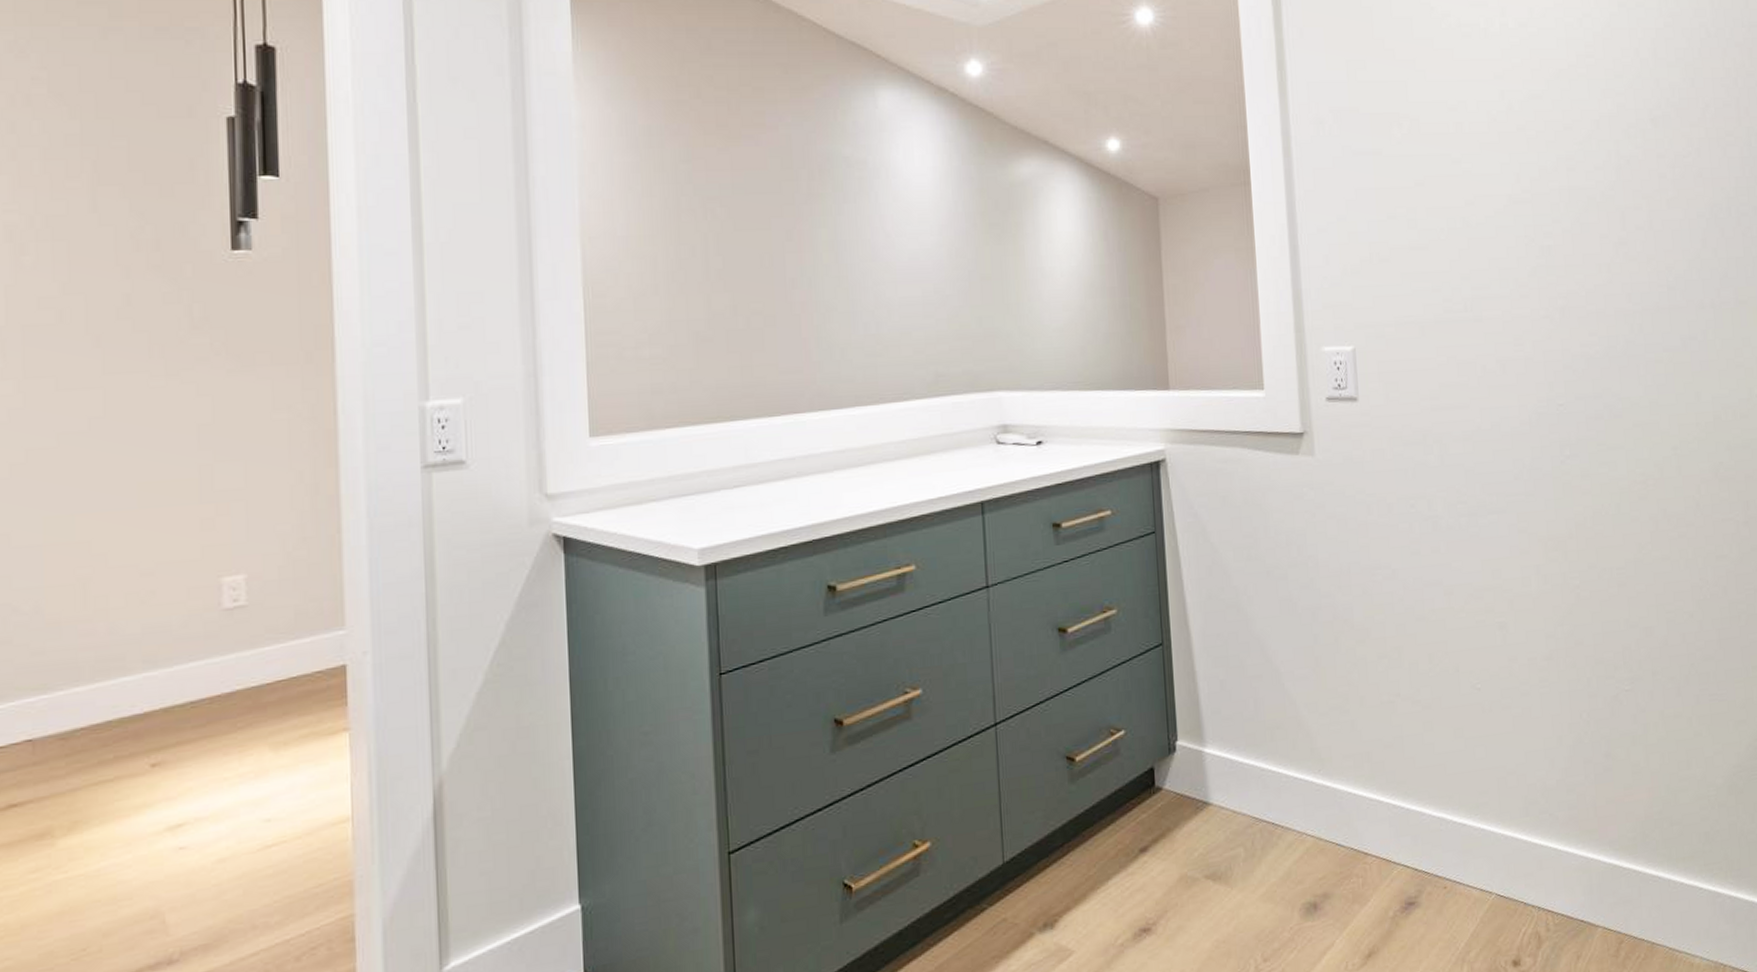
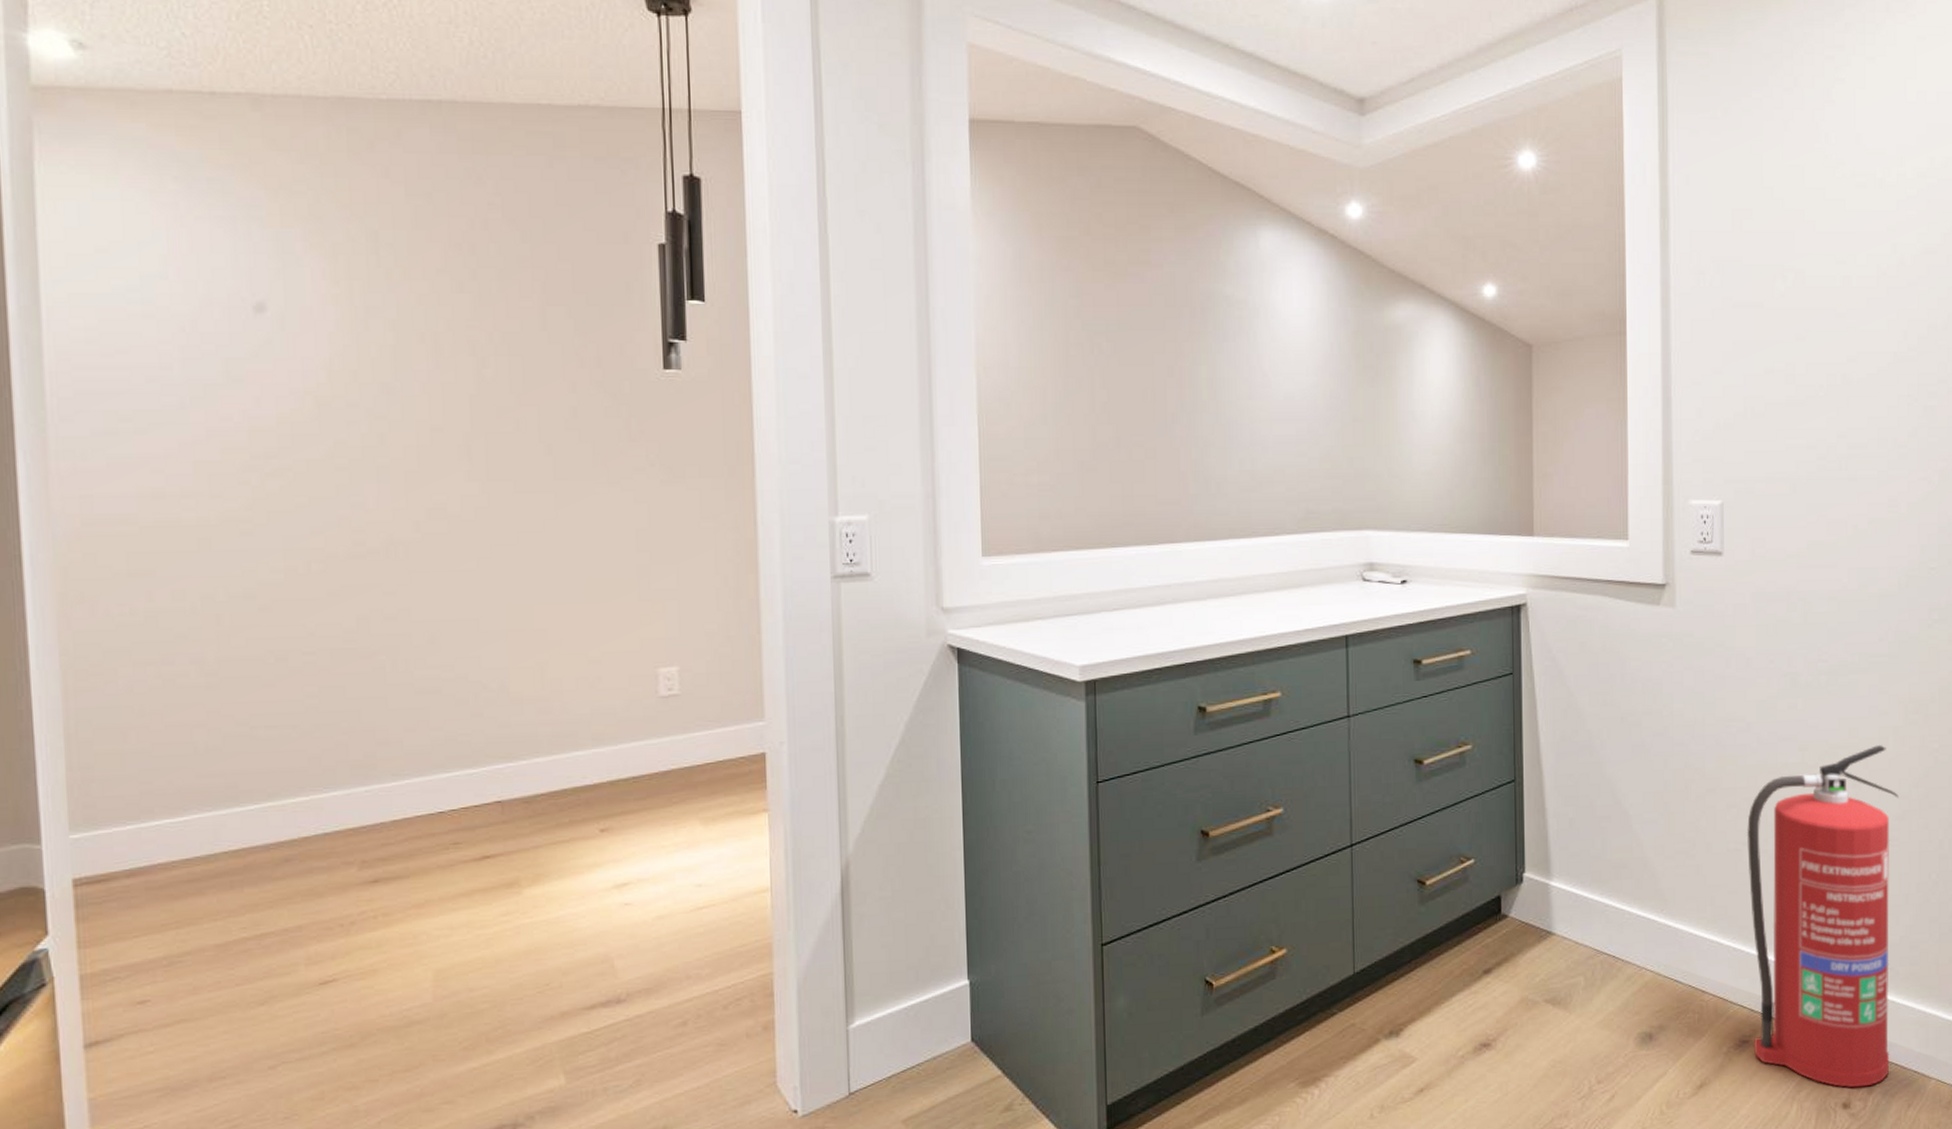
fire extinguisher: none [1398,585,1556,944] -> present [1746,745,1899,1088]

